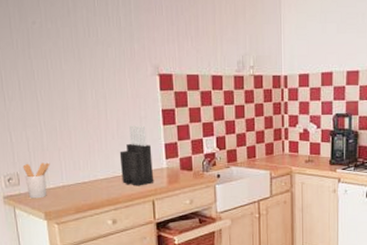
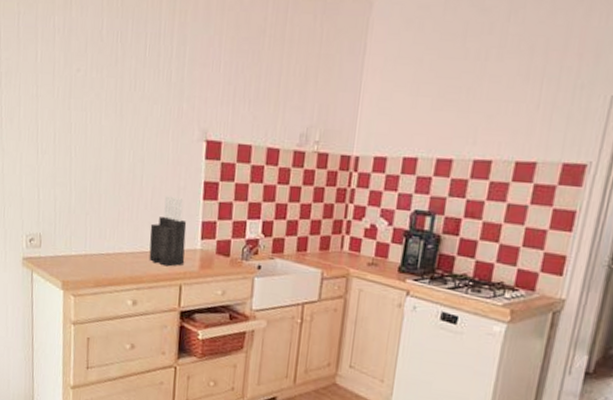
utensil holder: present [22,162,50,199] -> none [46,224,75,265]

